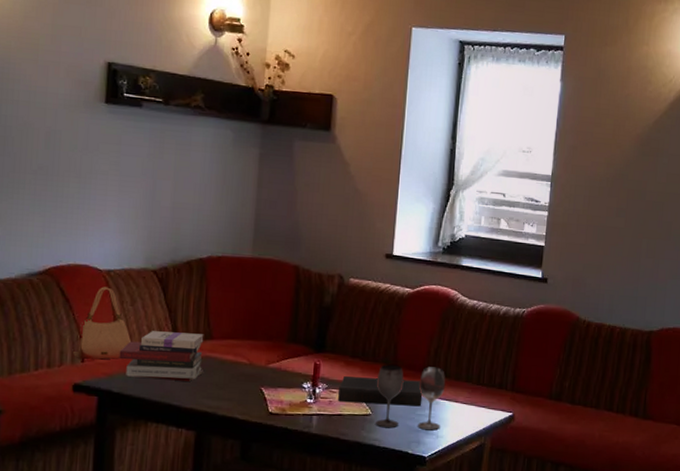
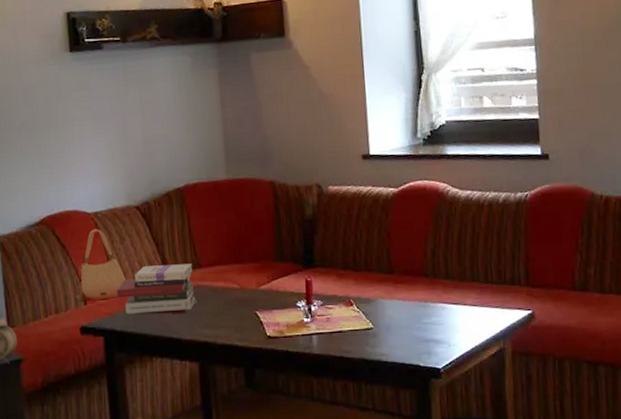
book: present [338,375,422,407] -> none [335,286,426,318]
wineglass: present [376,364,446,431] -> none [373,269,451,341]

